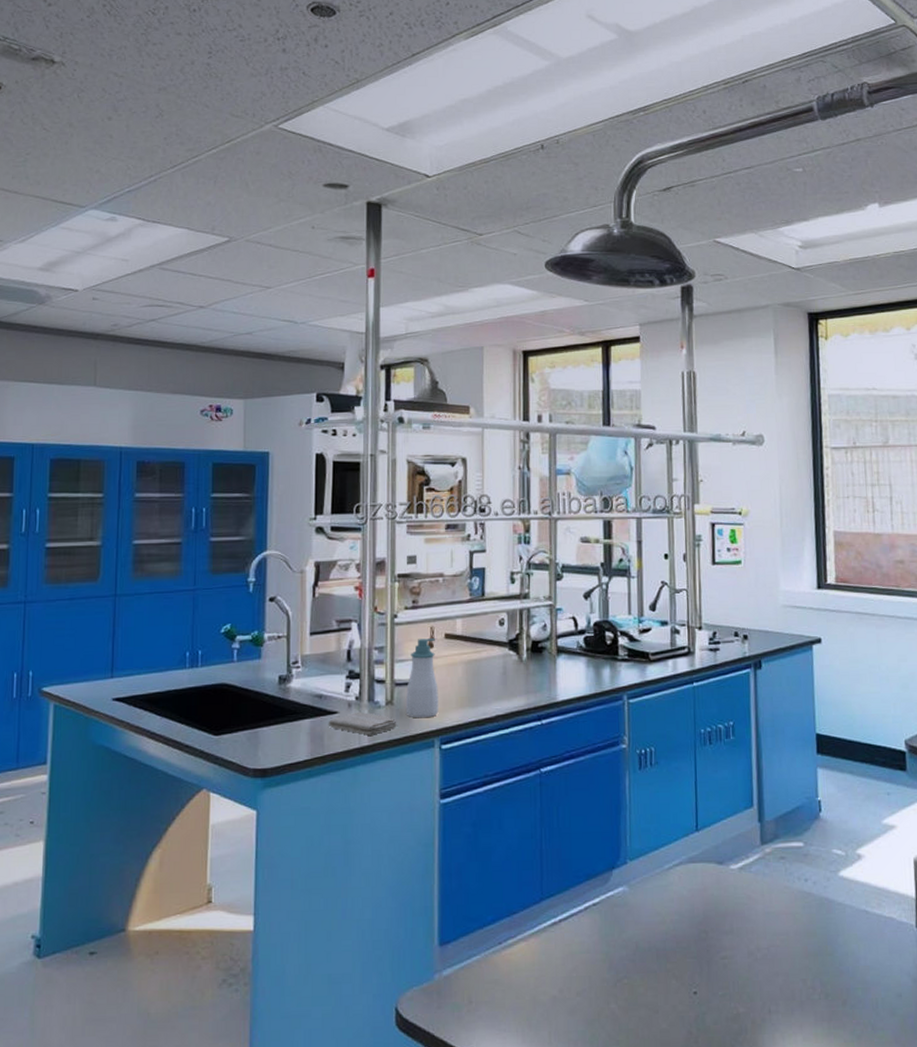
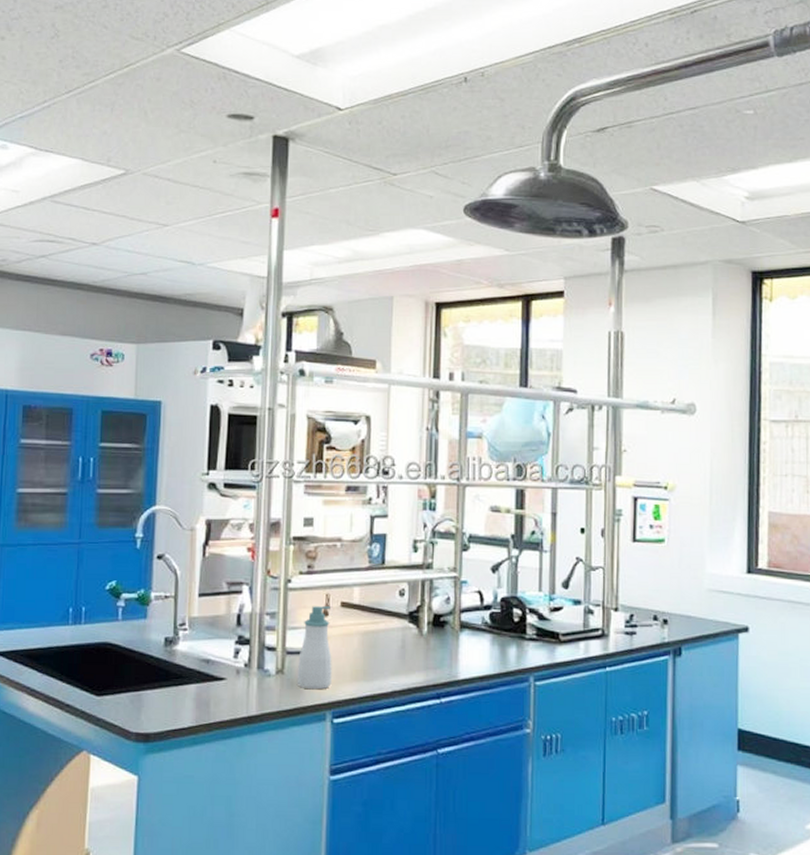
washcloth: present [328,711,397,735] -> none [214,679,287,705]

